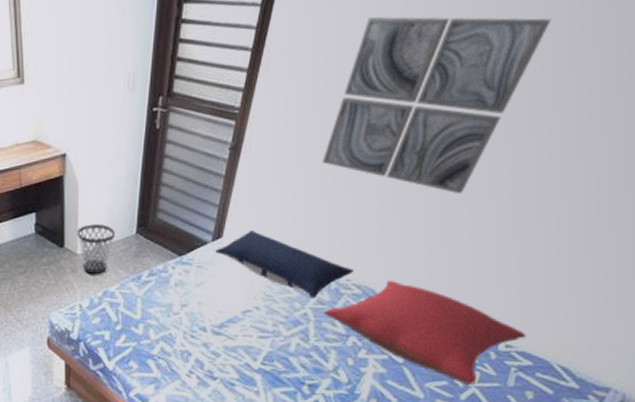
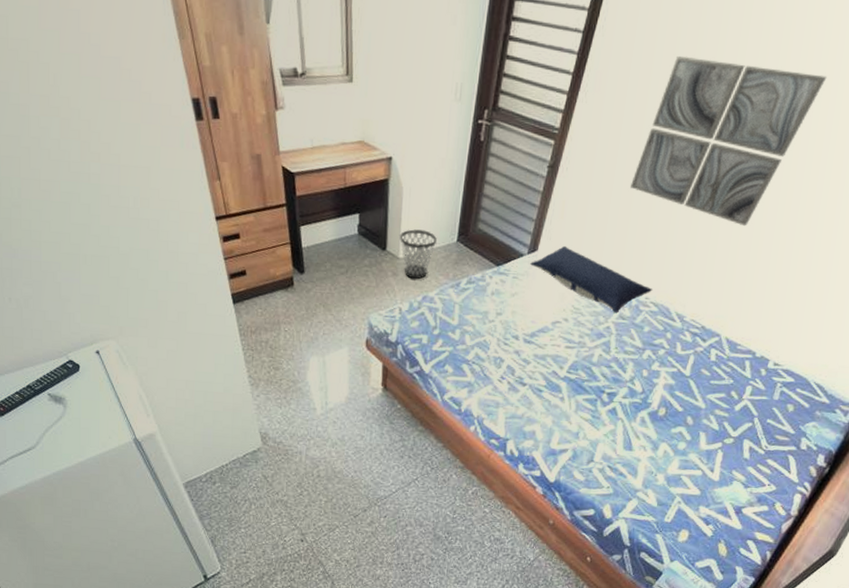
pillow: present [324,281,527,385] -> none [624,301,791,397]

